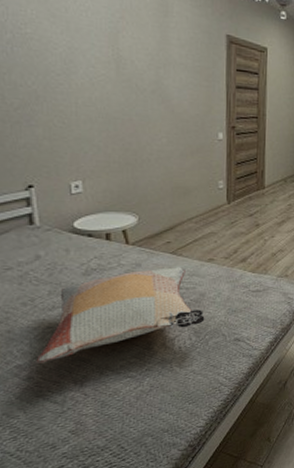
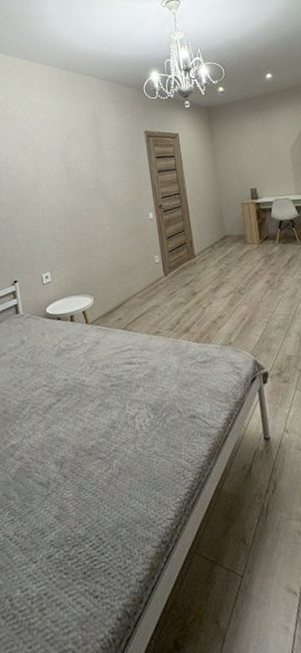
decorative pillow: present [36,267,205,364] -> none [25,342,160,443]

